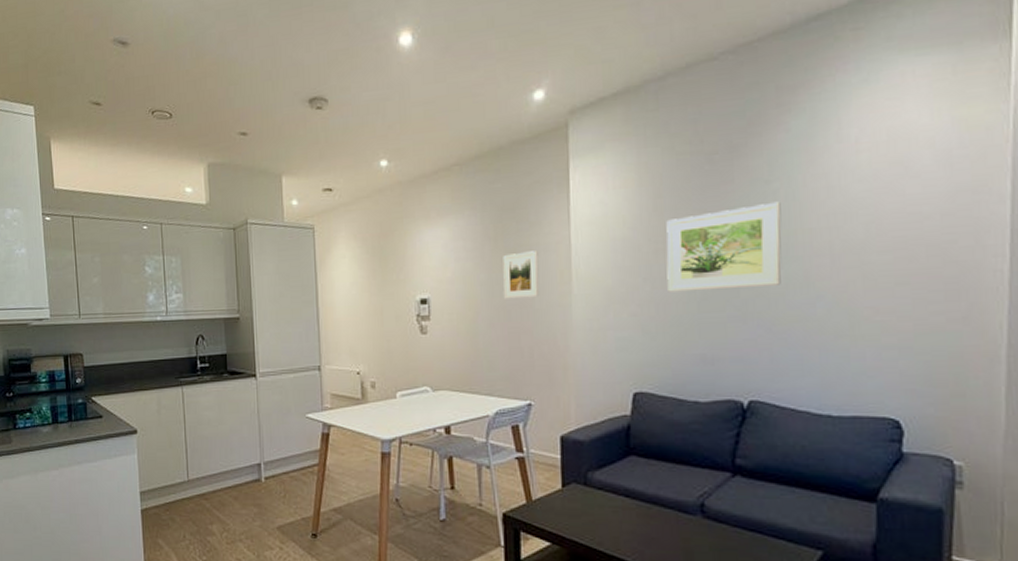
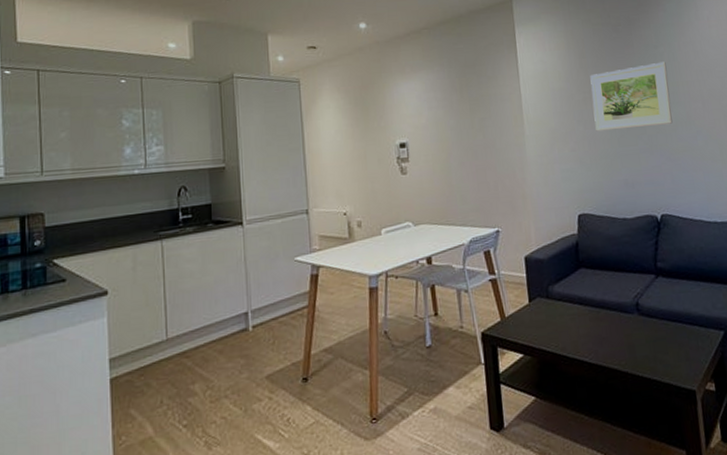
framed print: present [503,251,540,299] -> none [468,100,500,141]

